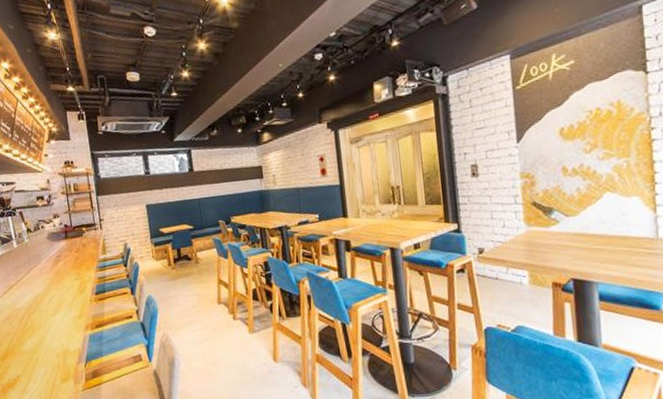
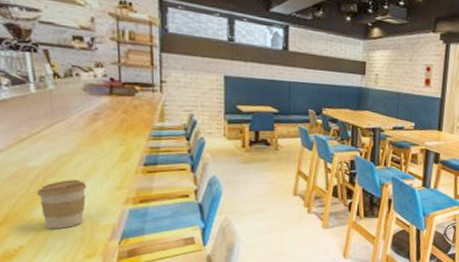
coffee cup: none [24,313,58,359] -> present [36,179,87,229]

